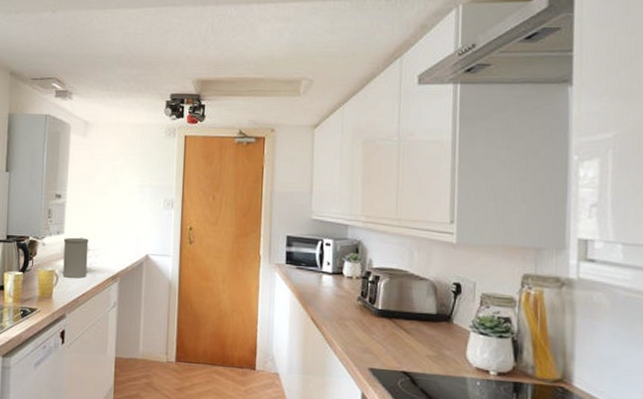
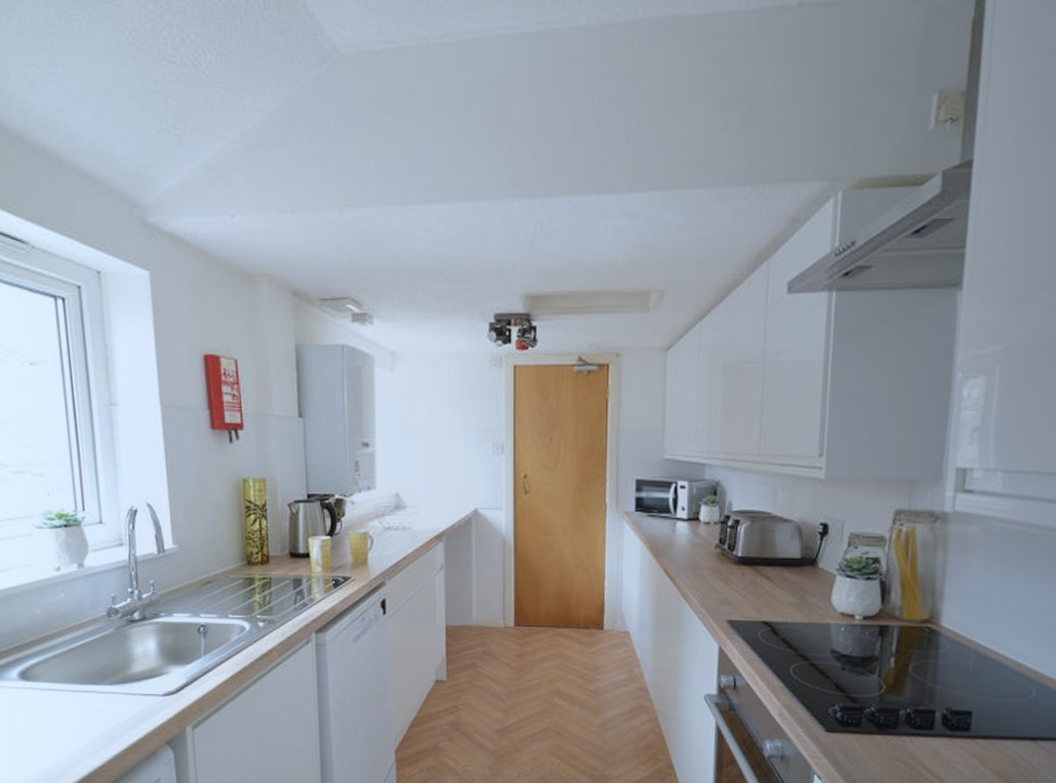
canister: present [63,237,89,279] -> none [375,493,407,541]

